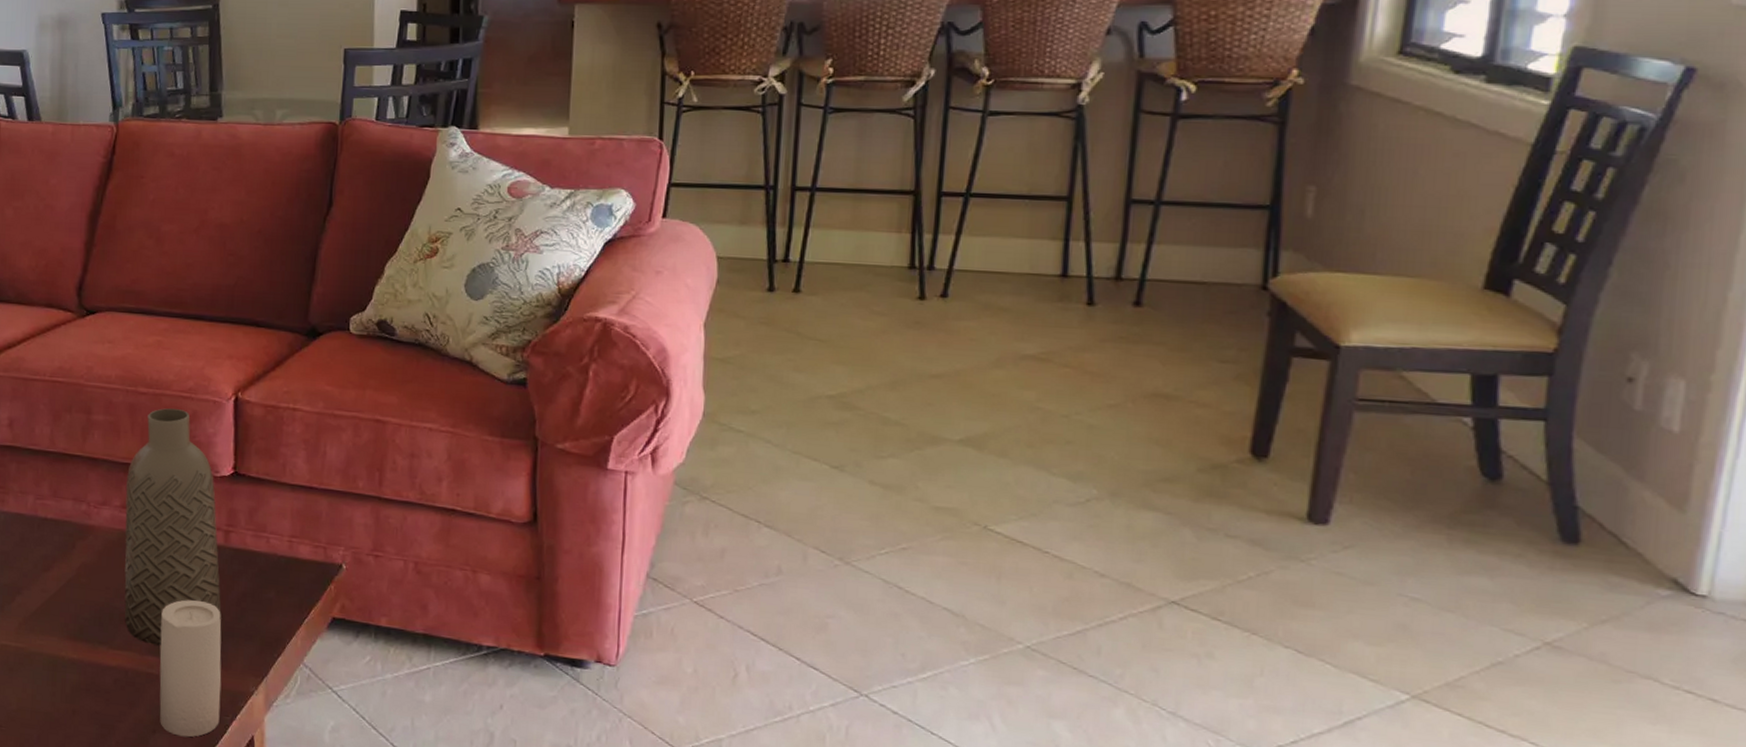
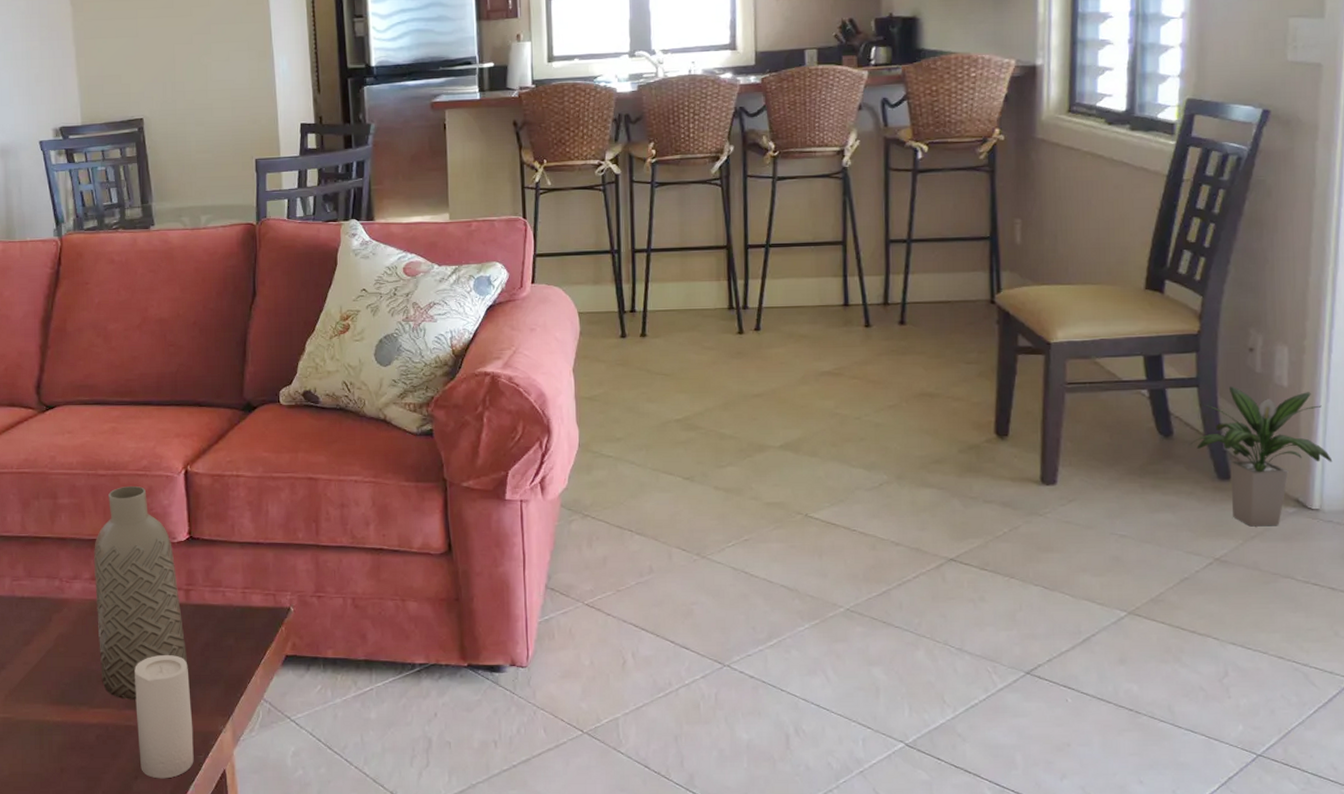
potted plant: none [1525,424,1735,611] -> present [1190,386,1333,527]

